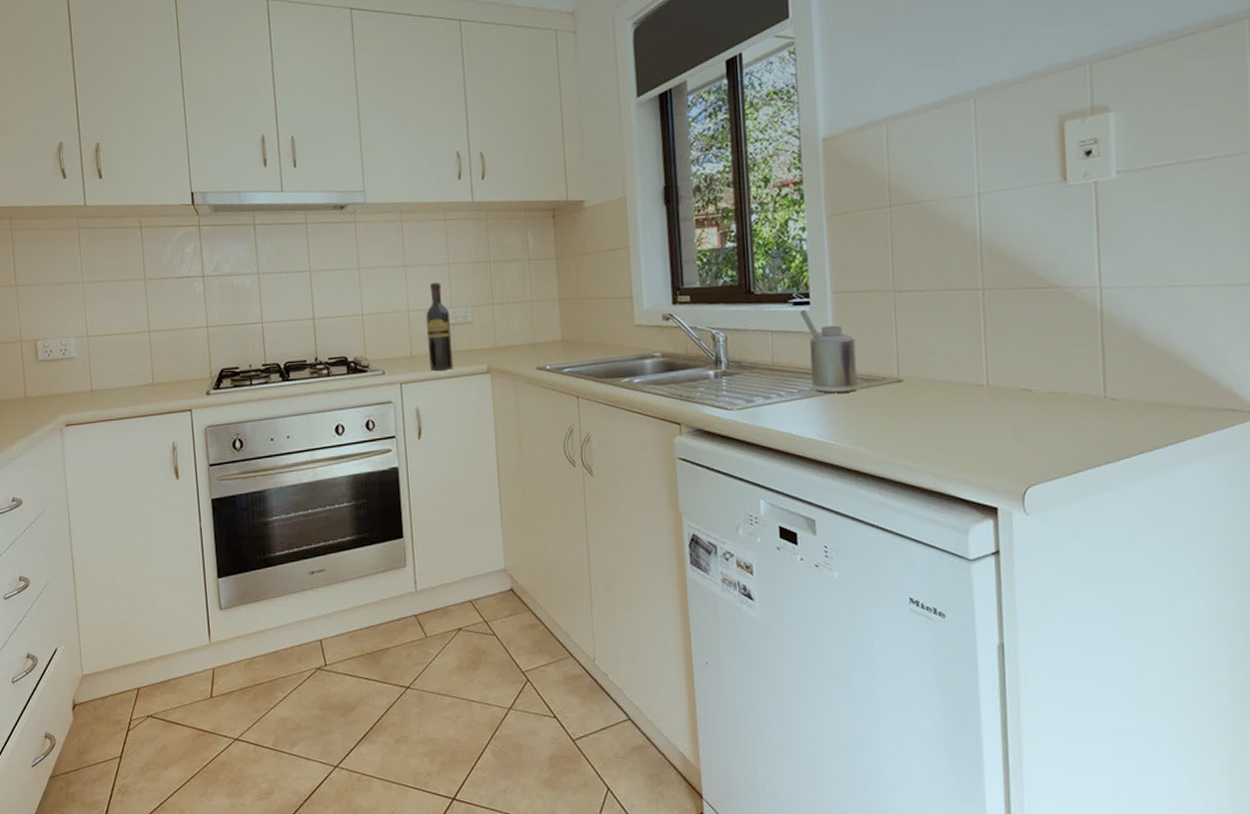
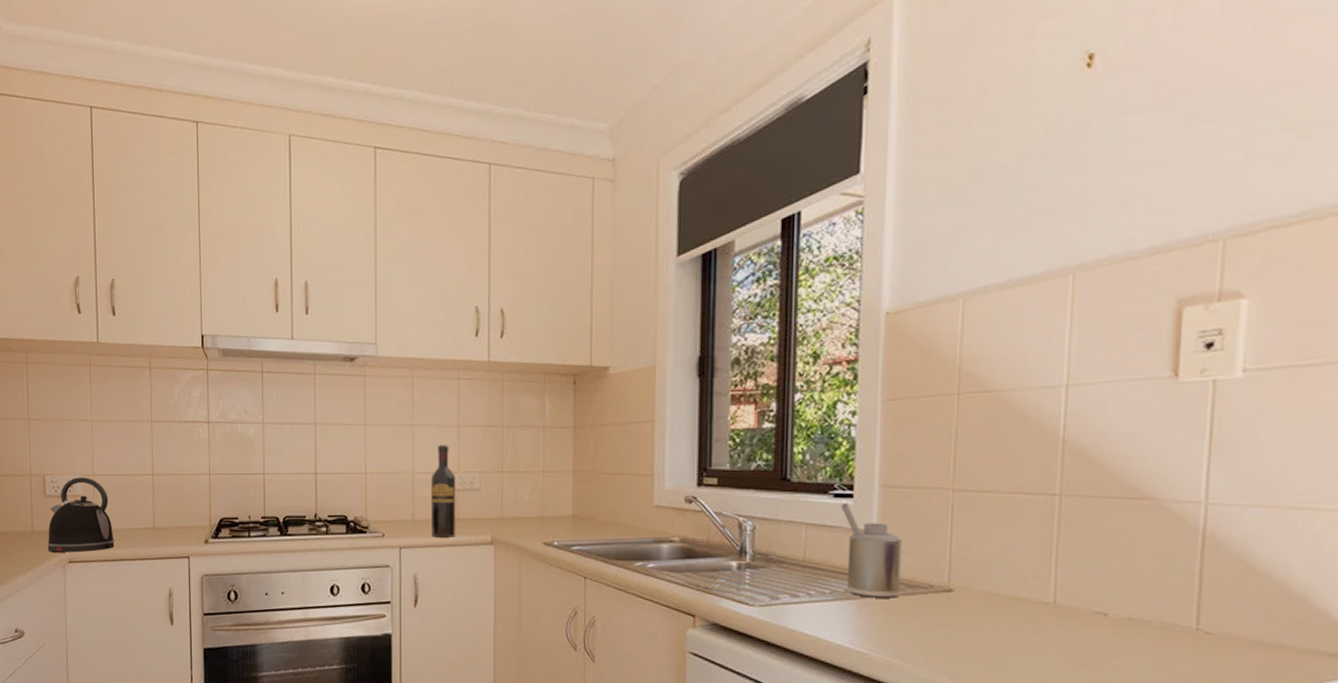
kettle: none [41,339,114,417] -> present [46,477,116,553]

